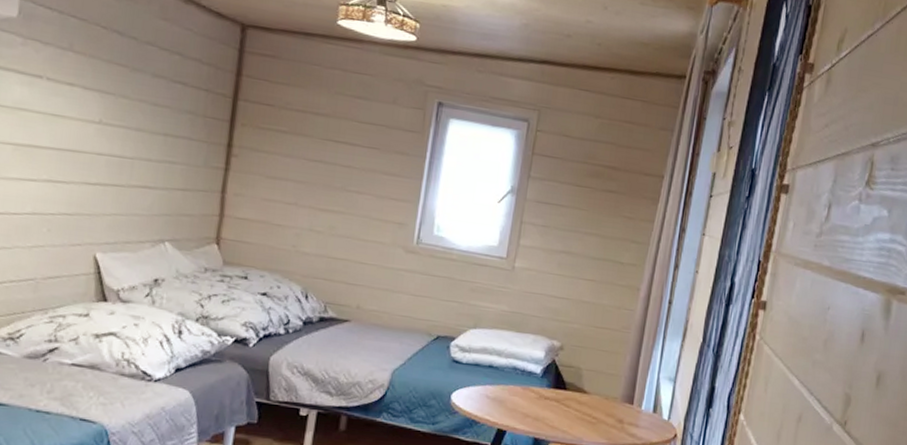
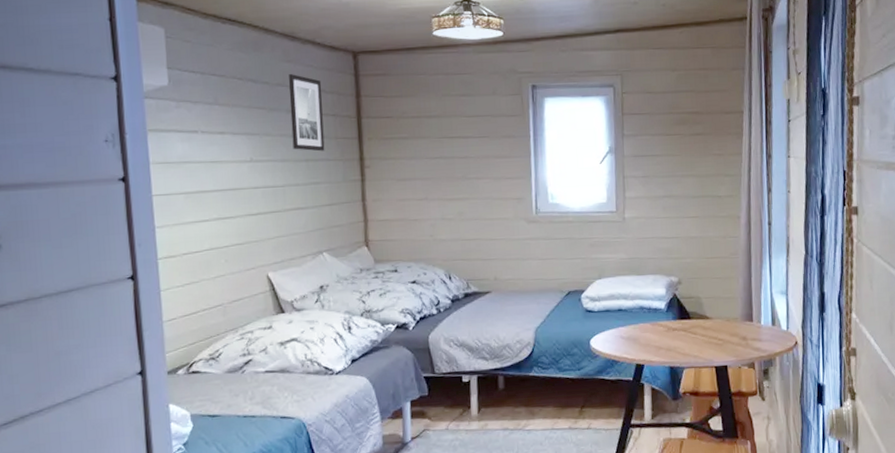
wall art: none [152,34,199,129] -> present [289,74,325,152]

